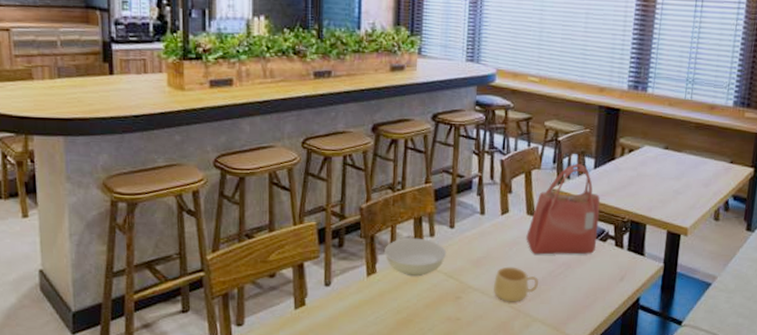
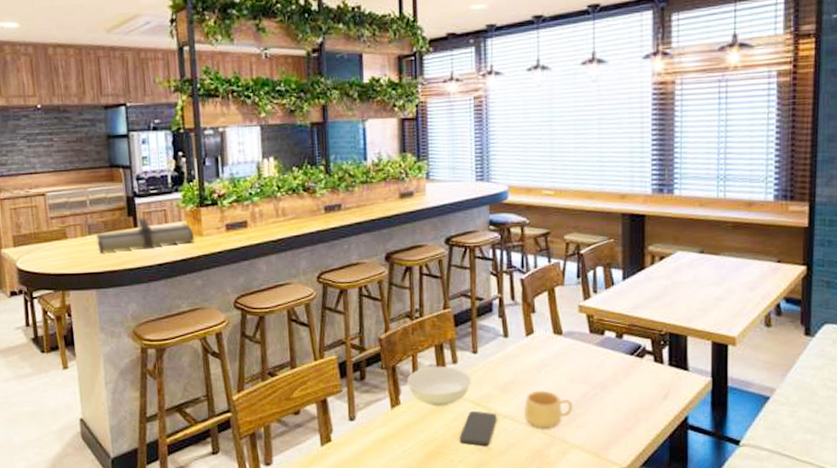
tool roll: none [65,65,176,98] -> present [95,218,195,252]
smartphone: none [431,282,468,316] -> present [459,410,497,446]
handbag: present [526,164,600,255] -> none [555,277,633,376]

